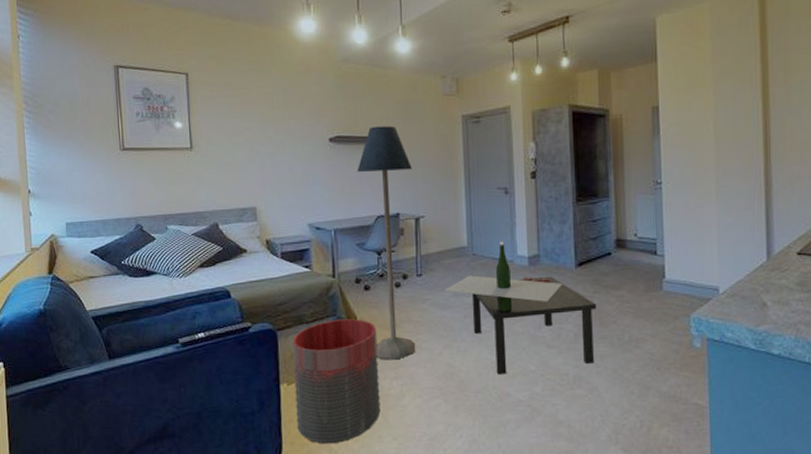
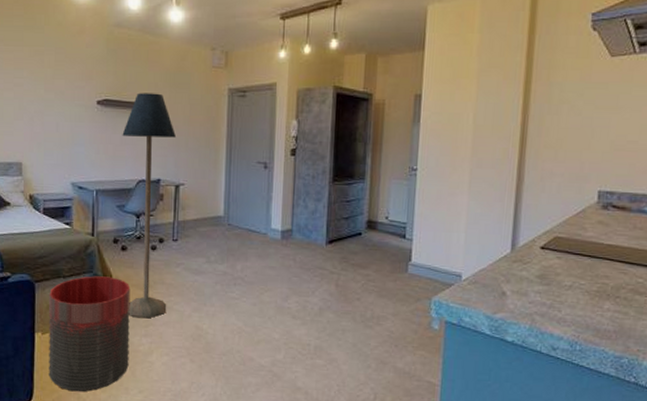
coffee table: present [444,241,596,375] -> none [198,213,342,341]

